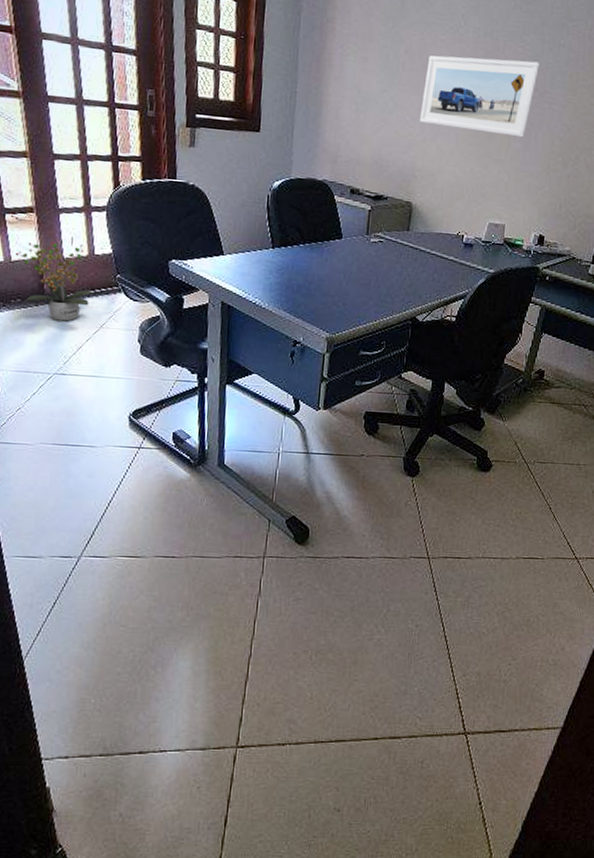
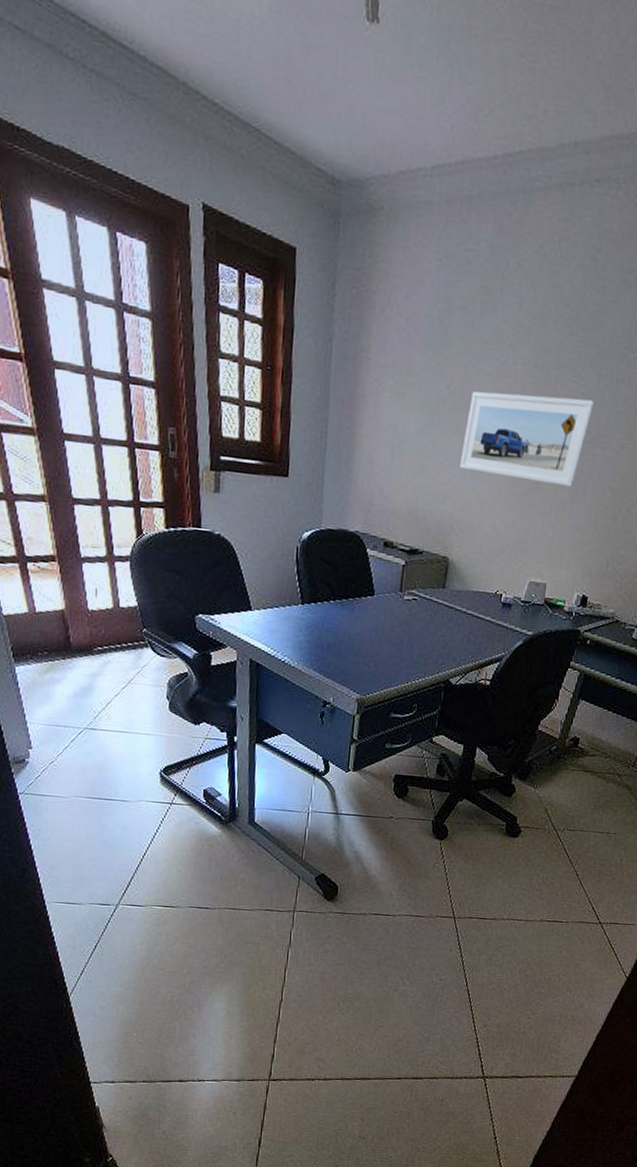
potted plant: present [15,242,93,322] -> none [39,593,120,676]

